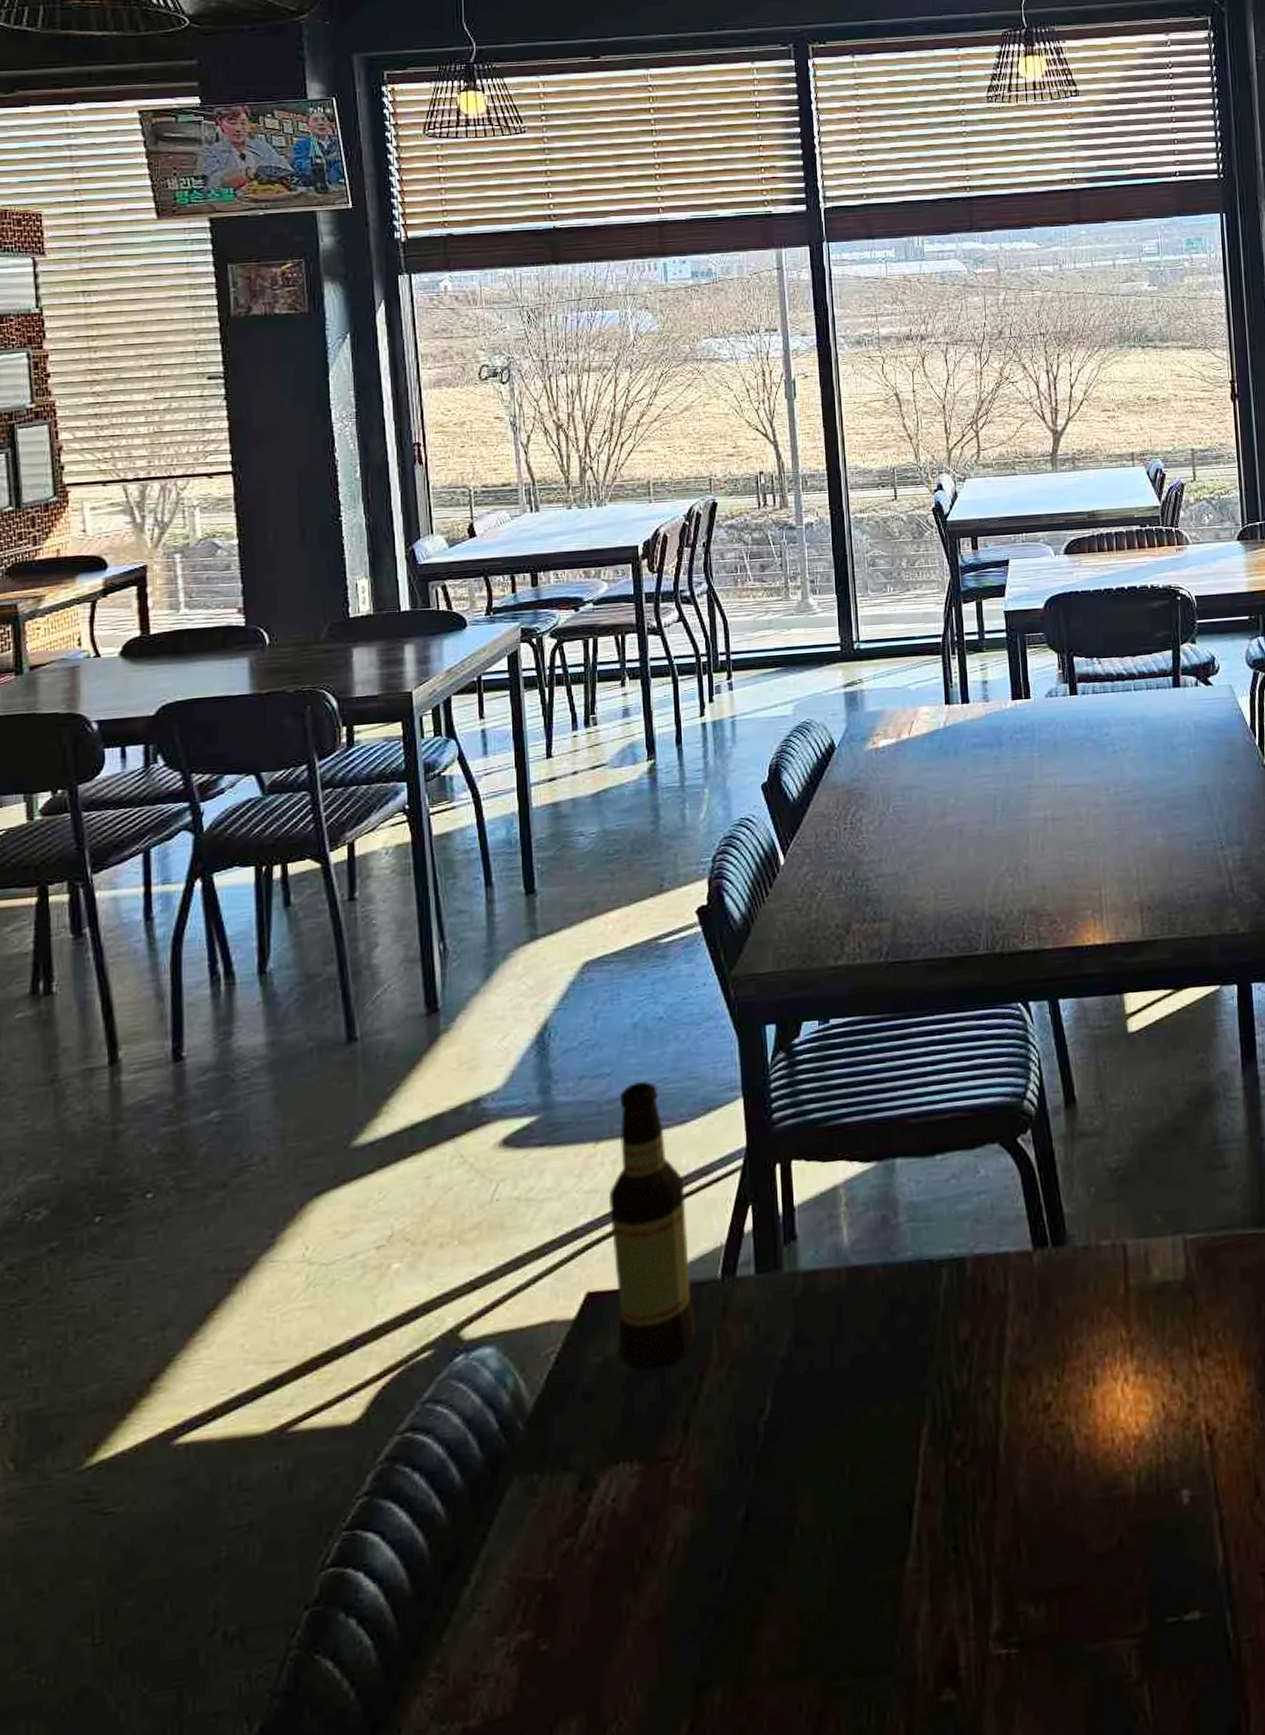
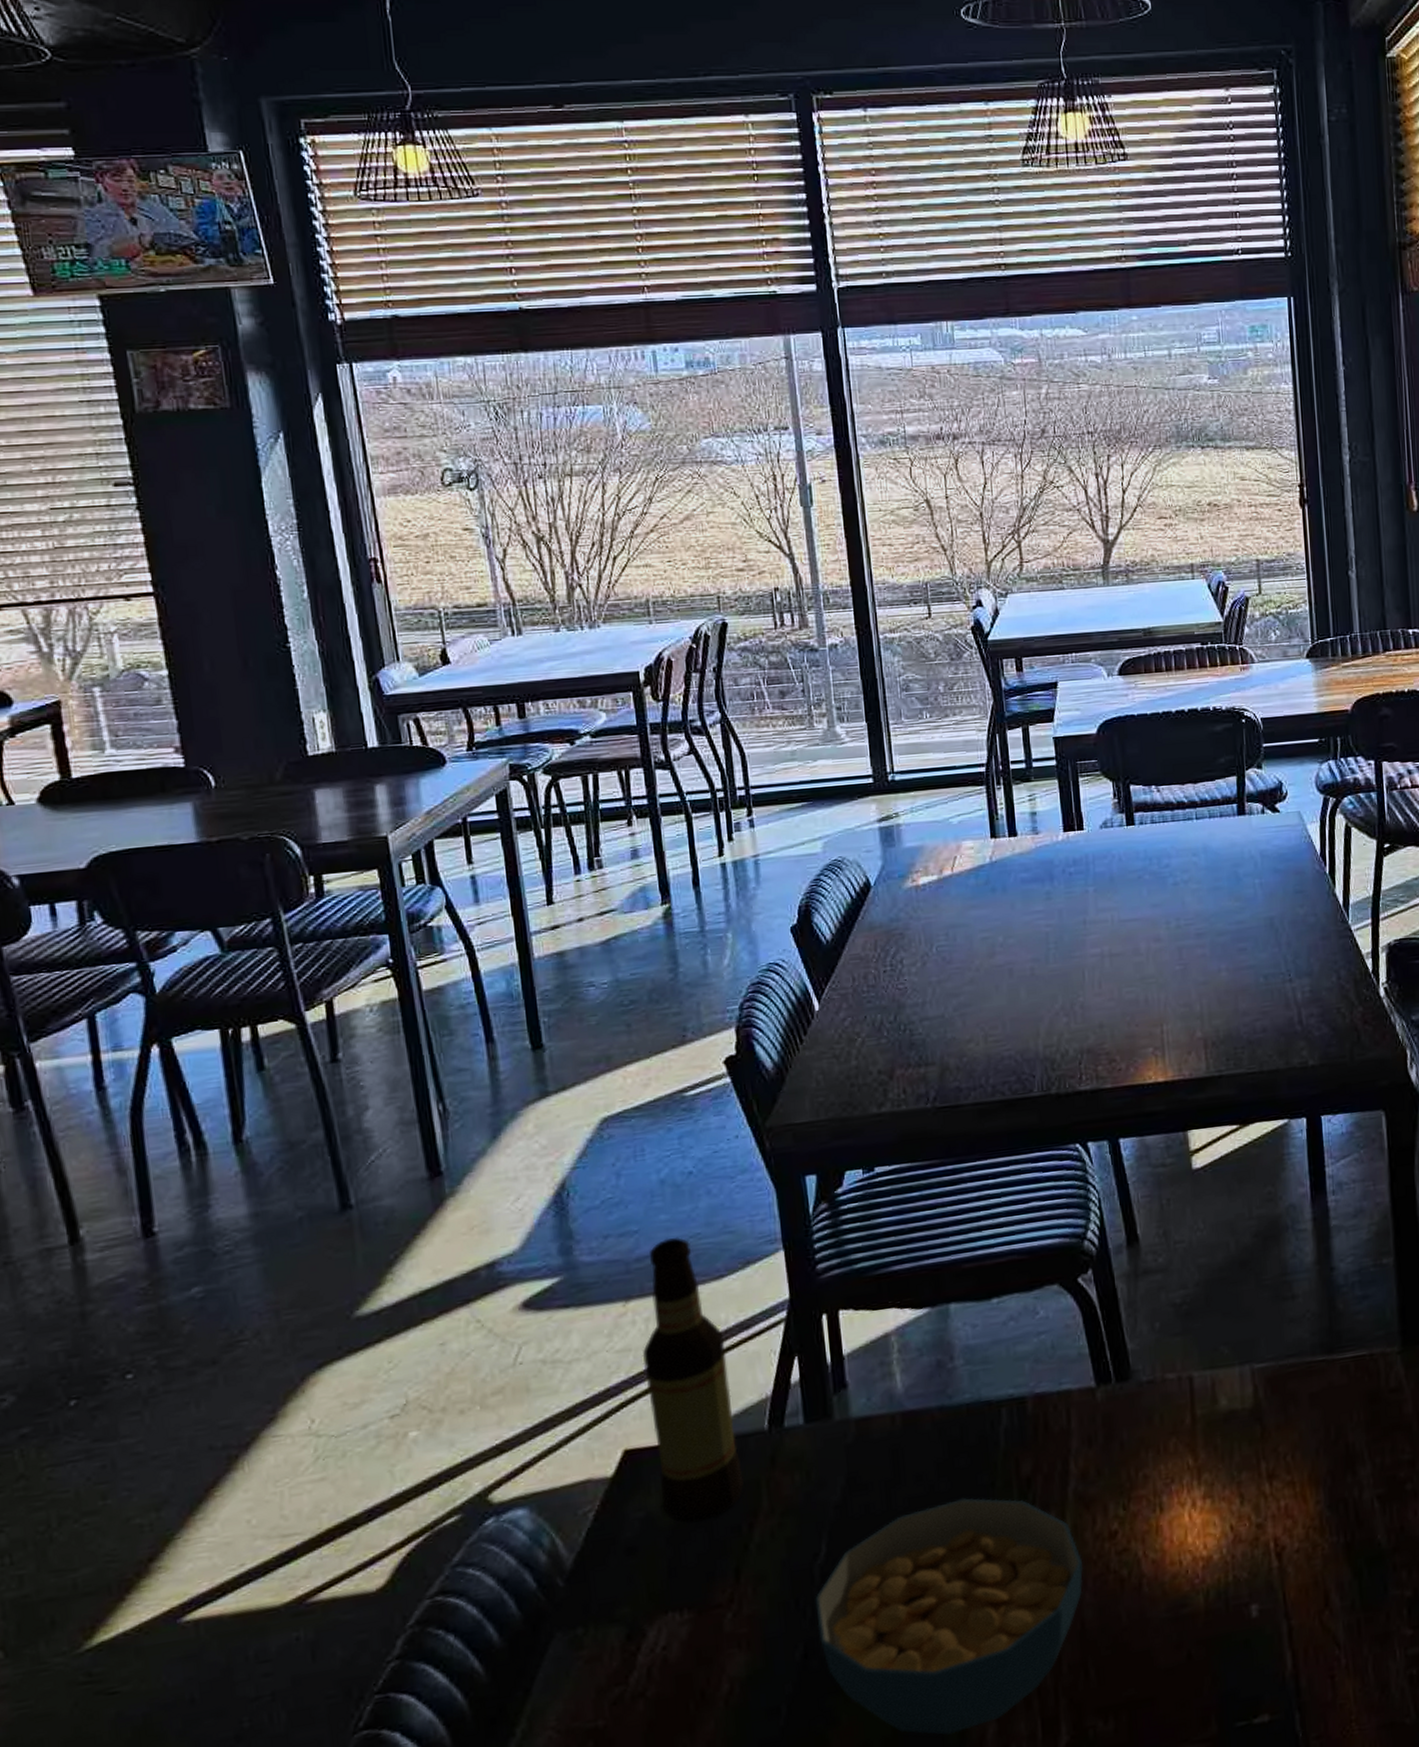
cereal bowl: none [758,1359,1018,1612] -> present [815,1497,1084,1735]

